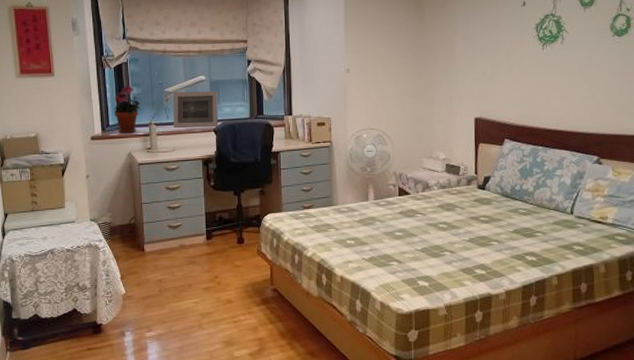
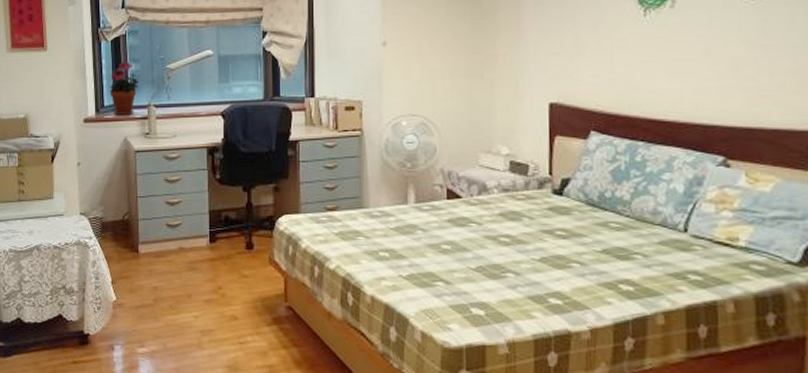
picture frame: present [173,91,219,129] -> none [175,68,227,111]

